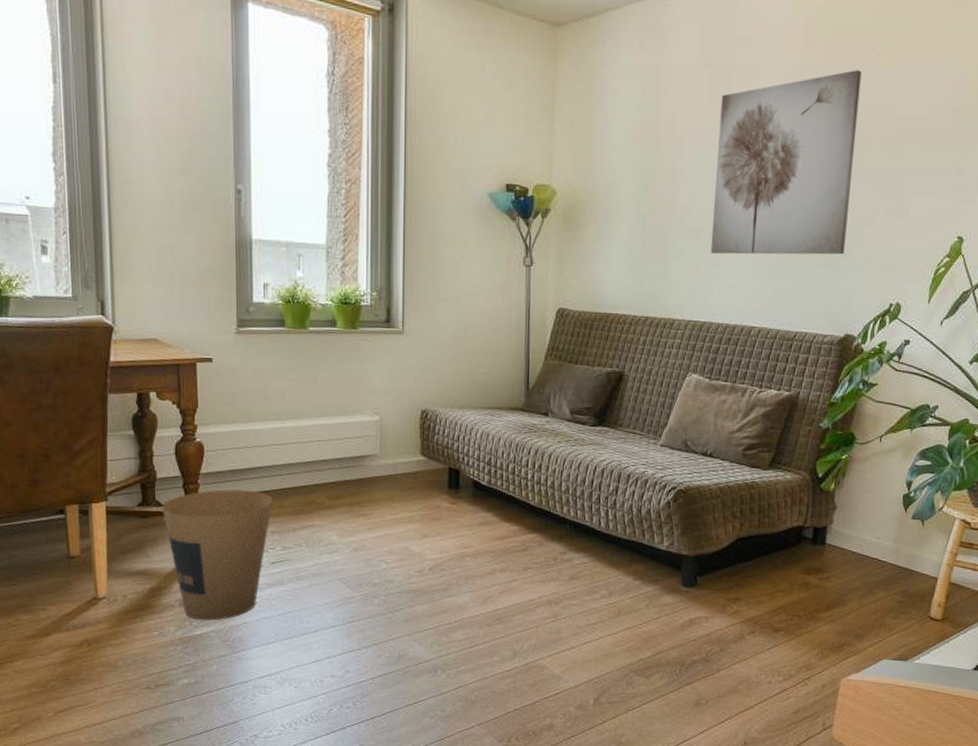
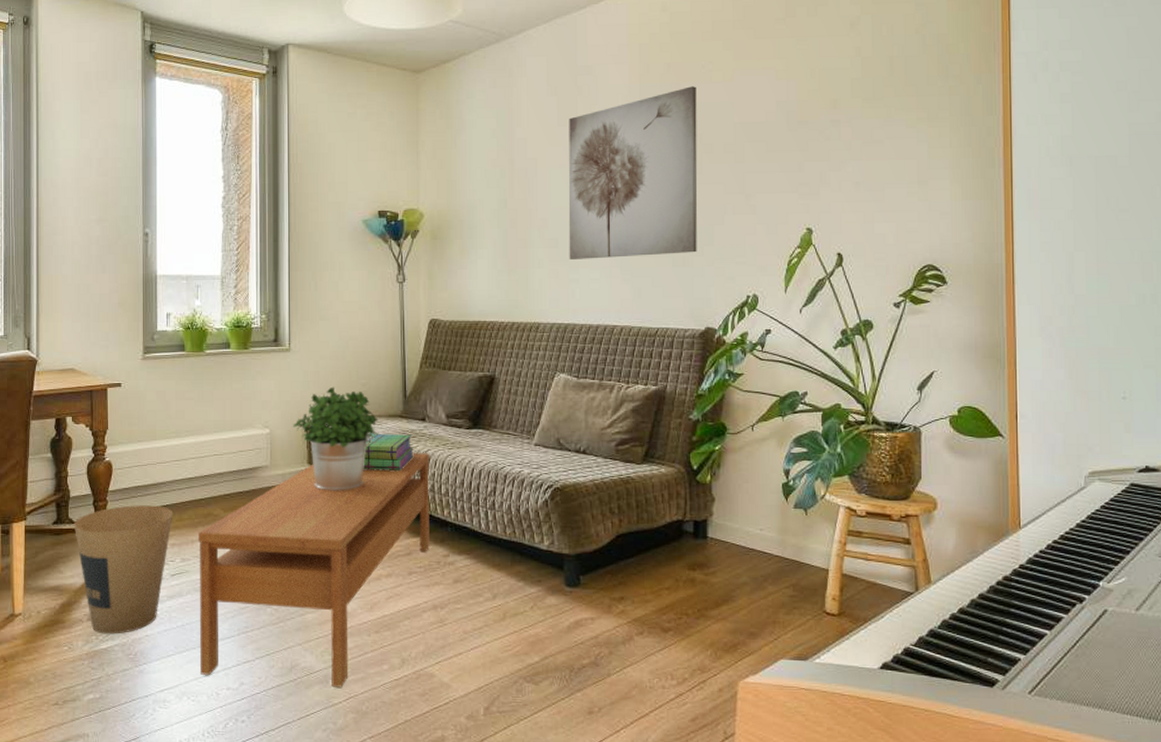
coffee table: none [301,448,552,677] -> present [198,453,430,688]
potted plant: none [405,374,499,484] -> present [293,387,379,491]
stack of books: none [480,425,535,466] -> present [363,433,414,471]

